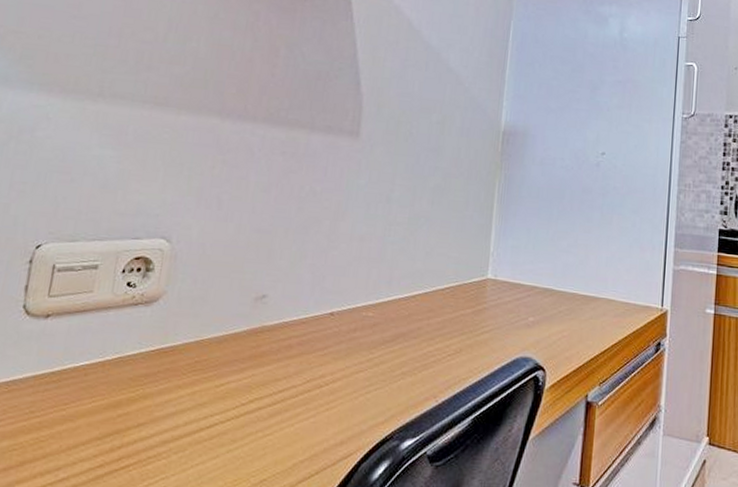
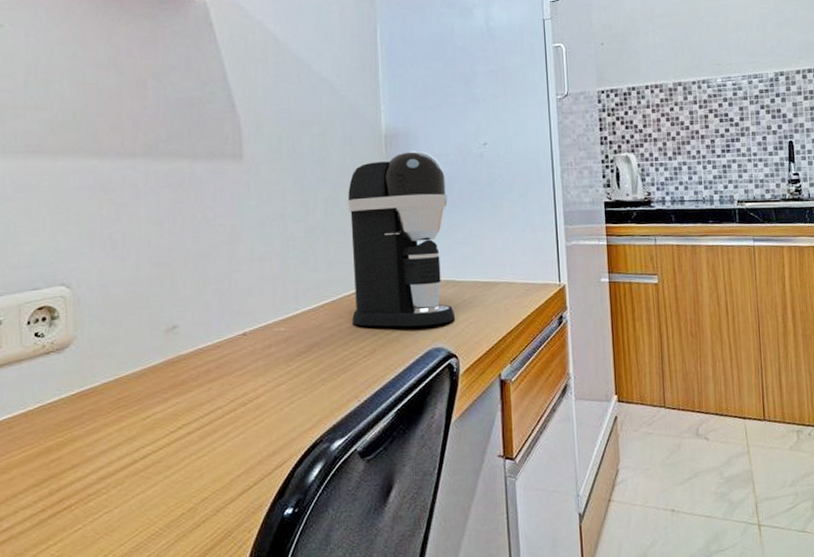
coffee maker: none [442,150,558,333] -> present [347,150,456,327]

